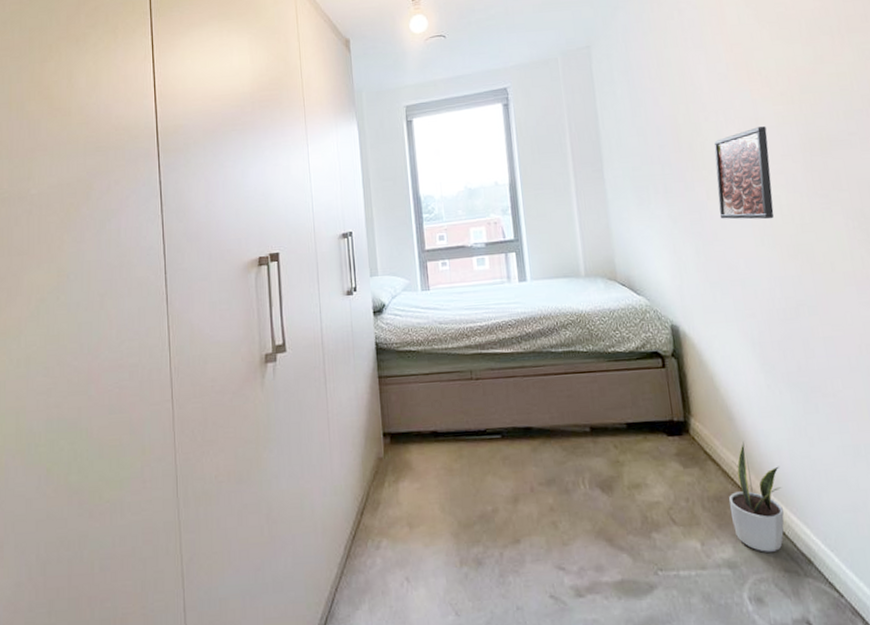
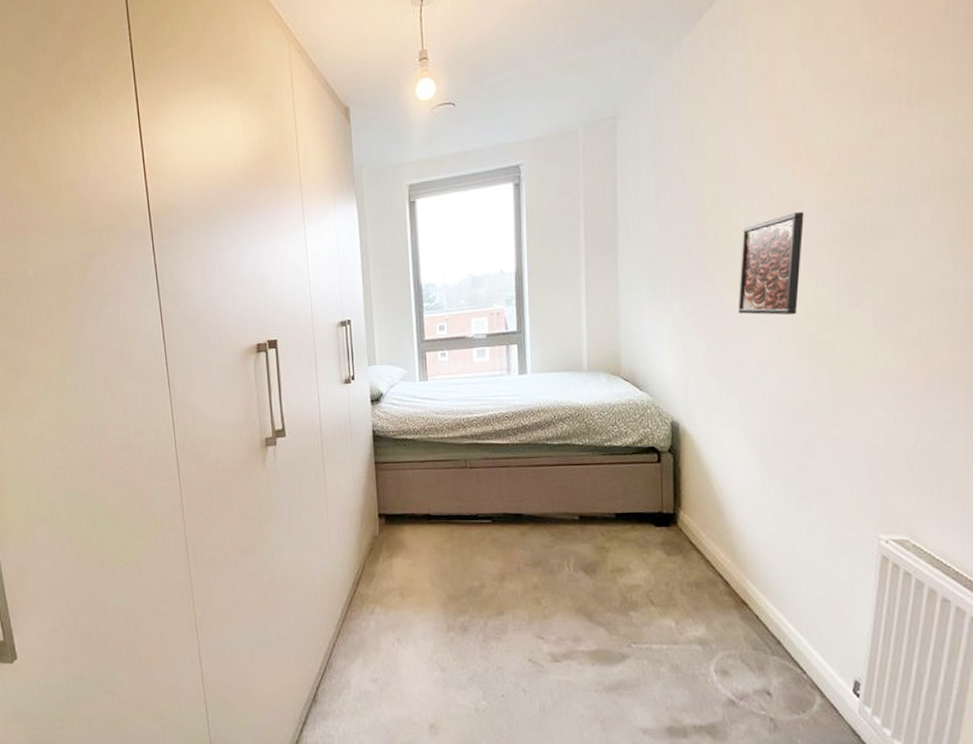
potted plant: present [728,442,785,552] -> none [707,534,763,633]

